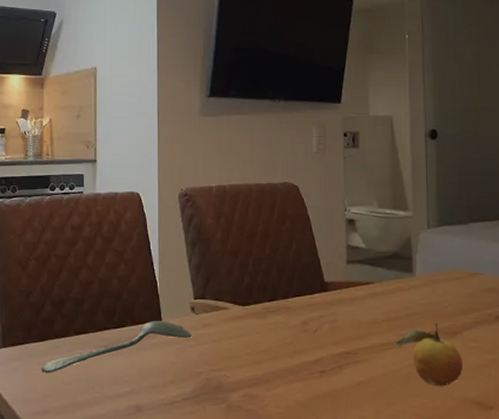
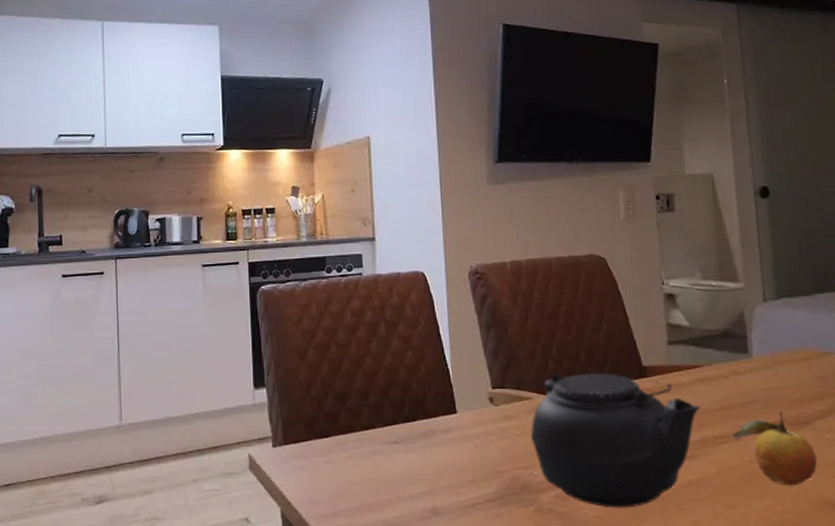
spoon: present [41,320,192,374] -> none [326,412,492,473]
teapot: none [225,286,371,406] -> present [530,372,701,508]

